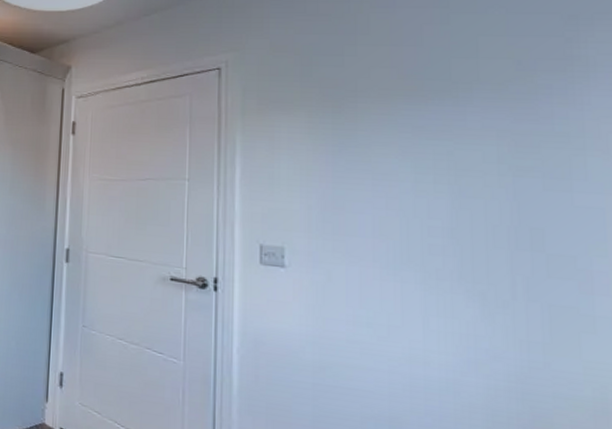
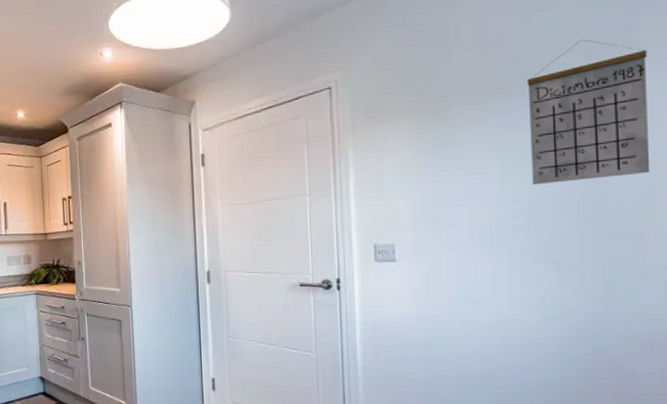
calendar: none [446,47,599,205] -> present [527,39,650,186]

